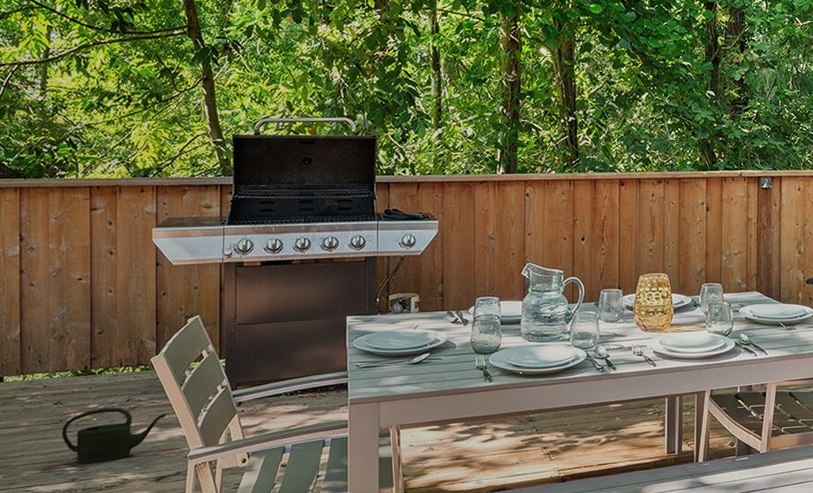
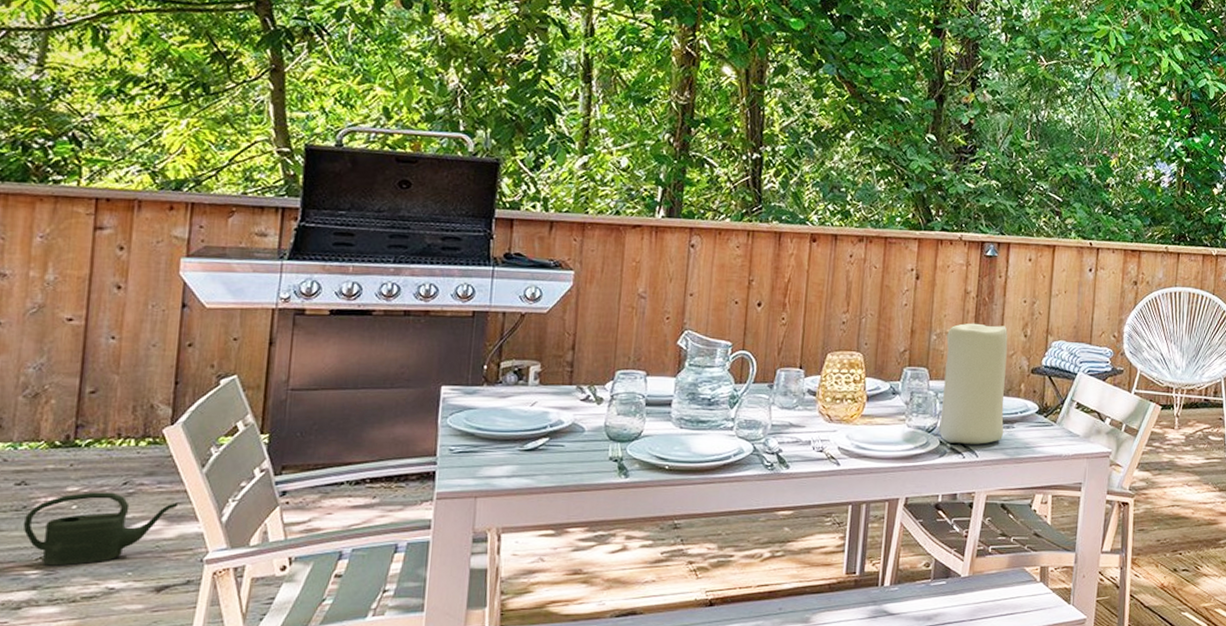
candle: none [733,244,788,344] -> present [938,323,1008,444]

